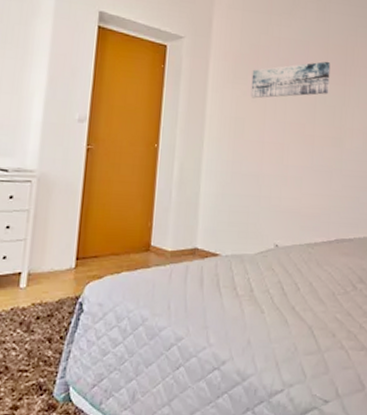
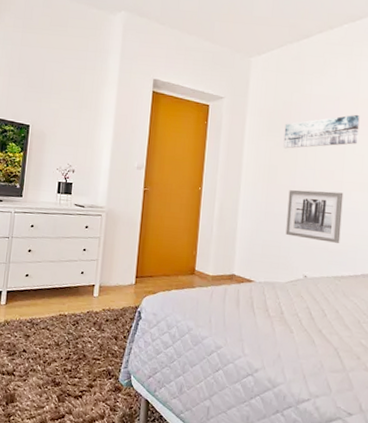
wall art: none [254,145,315,206] -> present [285,190,344,243]

